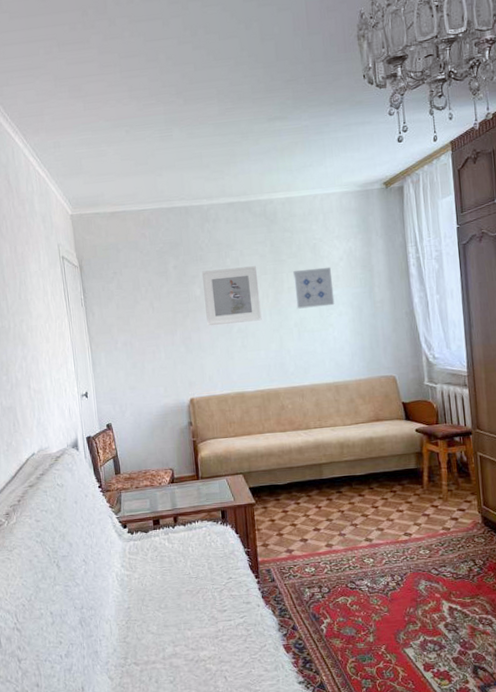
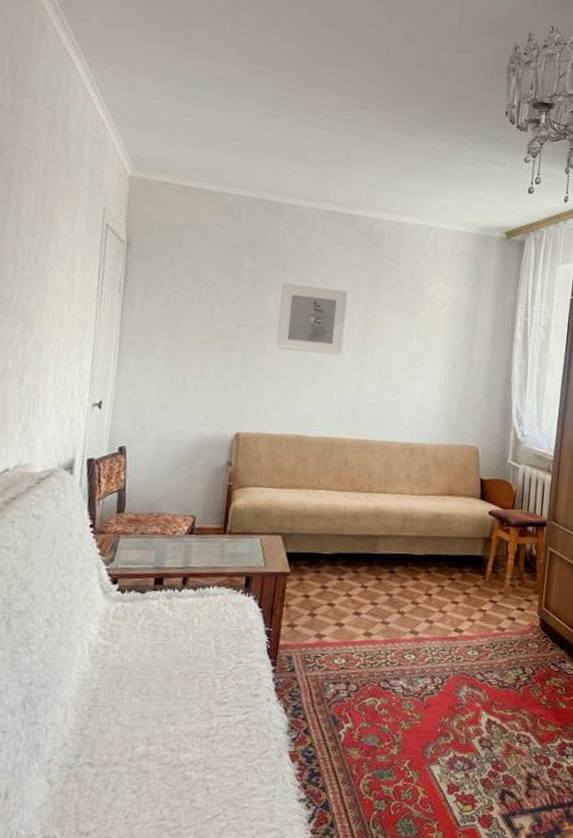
wall art: present [293,266,335,309] -> none [385,306,432,355]

